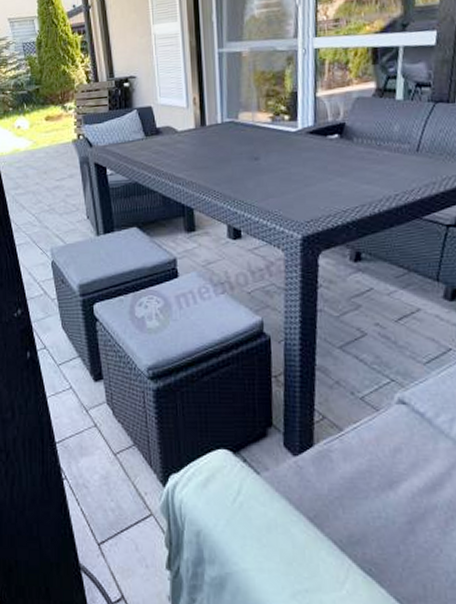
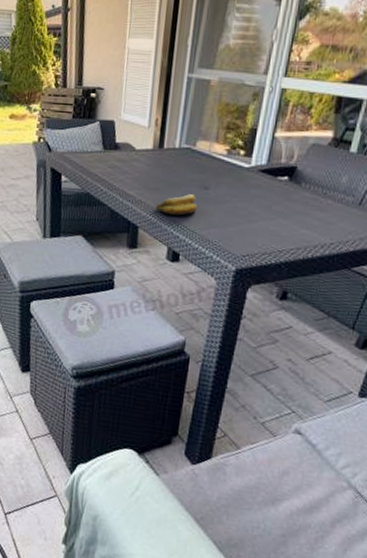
banana: none [208,167,250,192] -> present [156,194,197,216]

